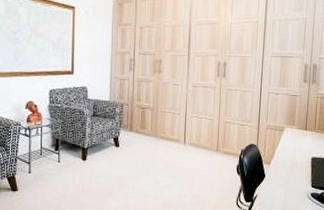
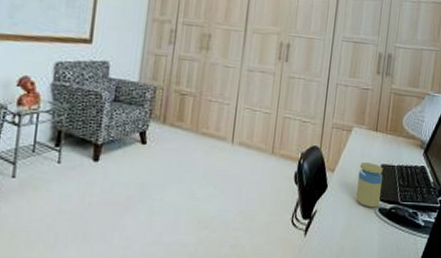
jar: none [290,156,314,193] -> present [356,162,383,208]

